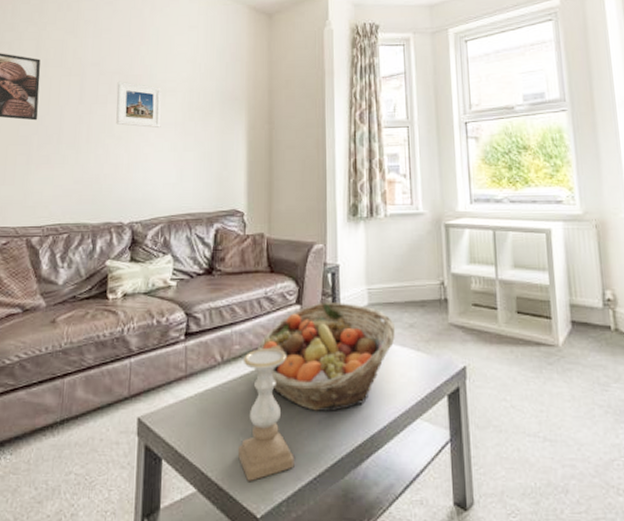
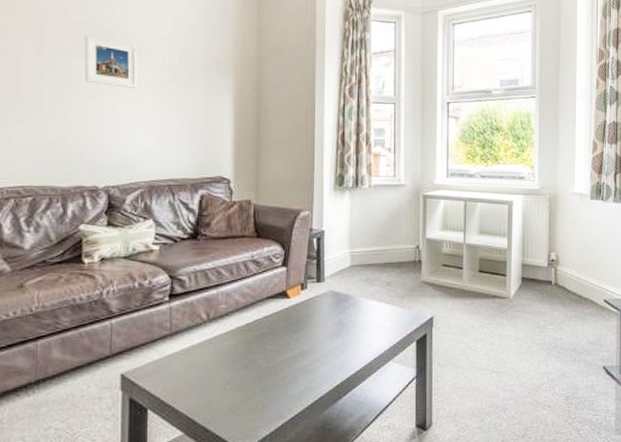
candle holder: present [238,349,294,481] -> none [224,307,278,422]
fruit basket: present [258,301,395,411] -> none [244,263,373,359]

